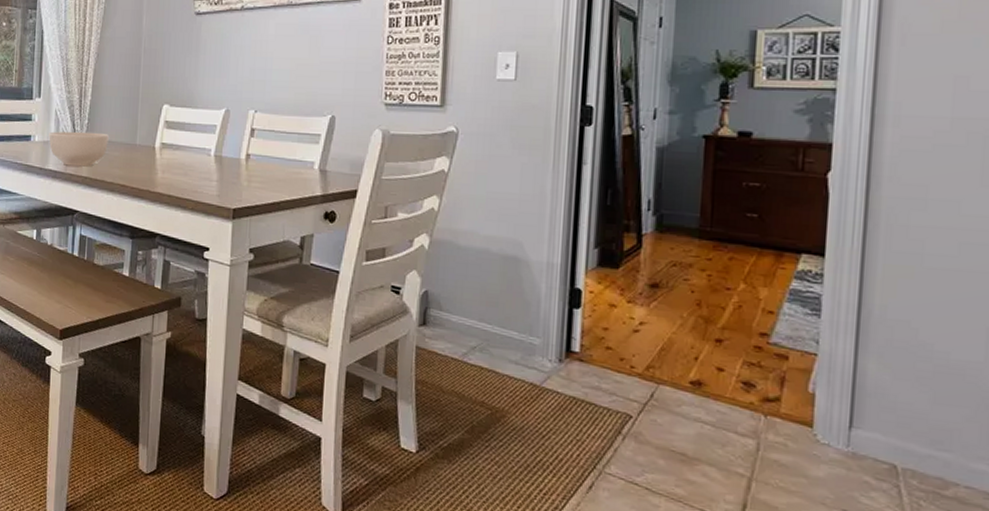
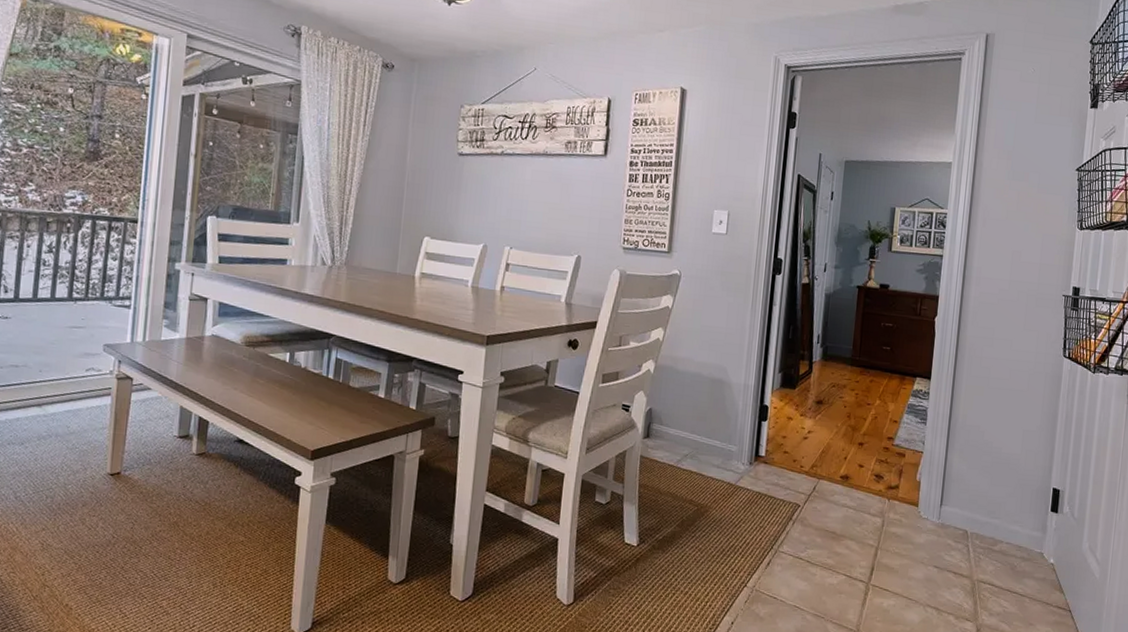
bowl: present [48,131,110,167] -> none [306,256,370,293]

